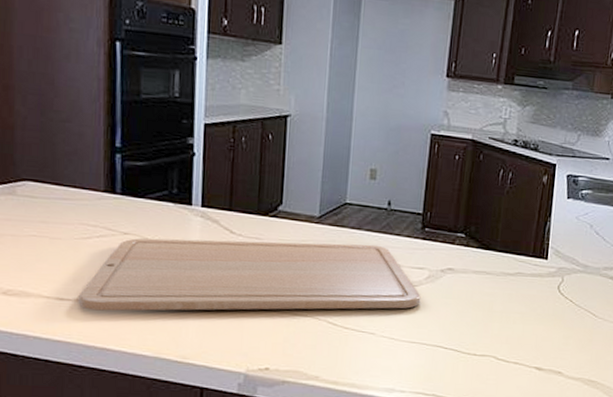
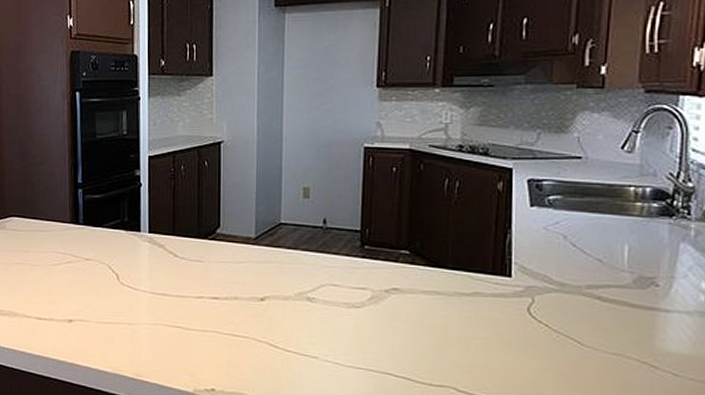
chopping board: present [78,238,421,311] -> none [52,263,365,332]

